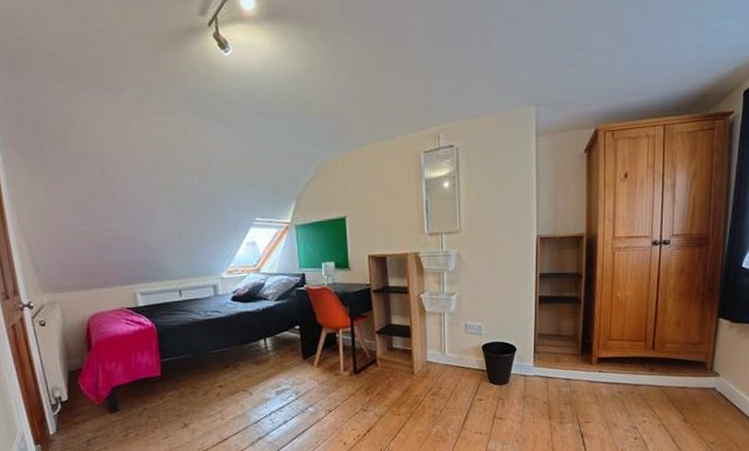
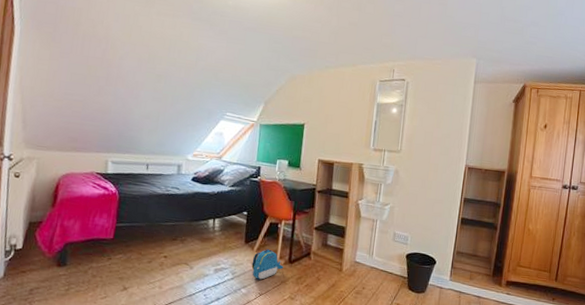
backpack: none [314,362,350,396] -> present [251,249,284,280]

